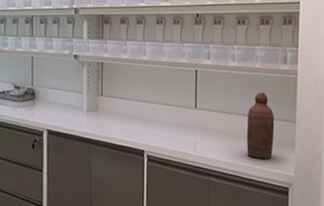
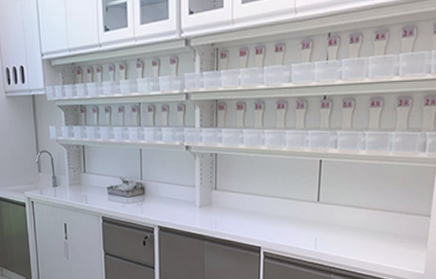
bottle: present [247,92,275,159] -> none [372,183,407,256]

